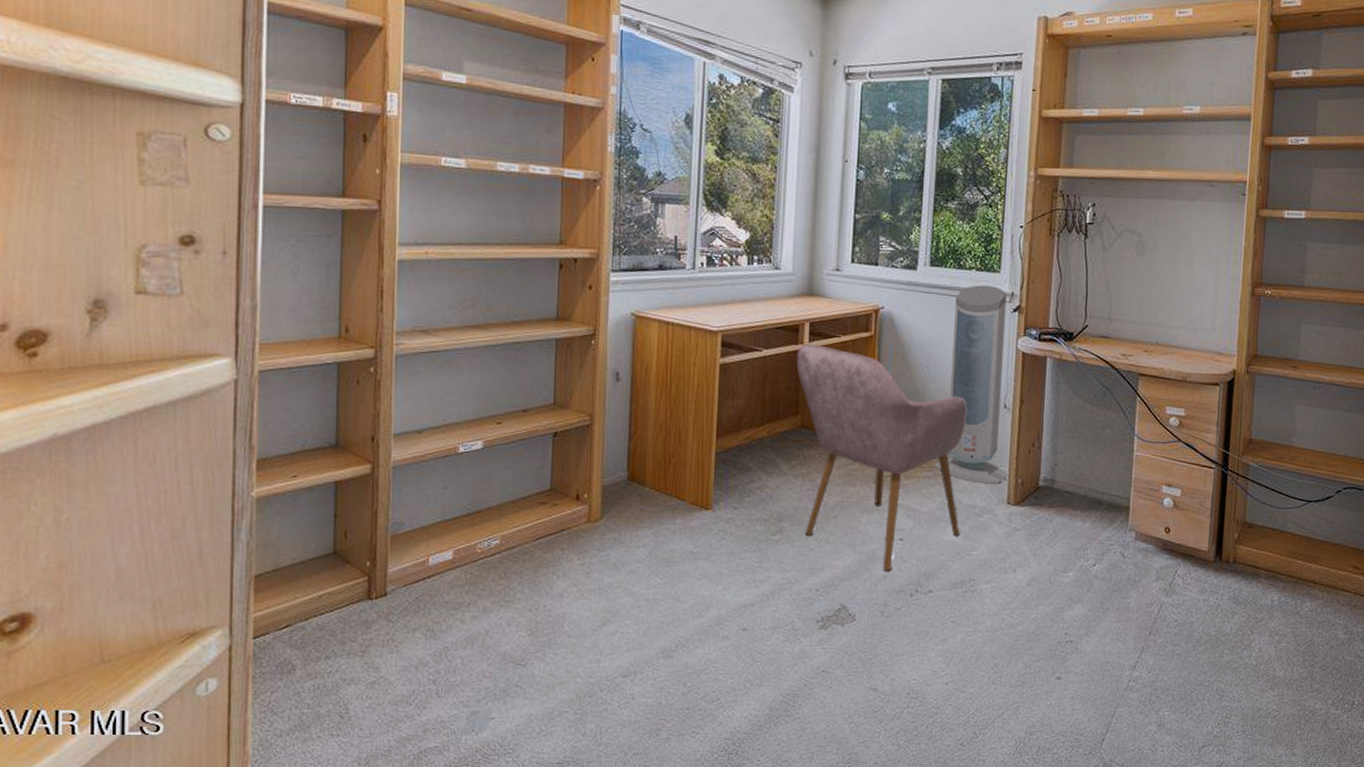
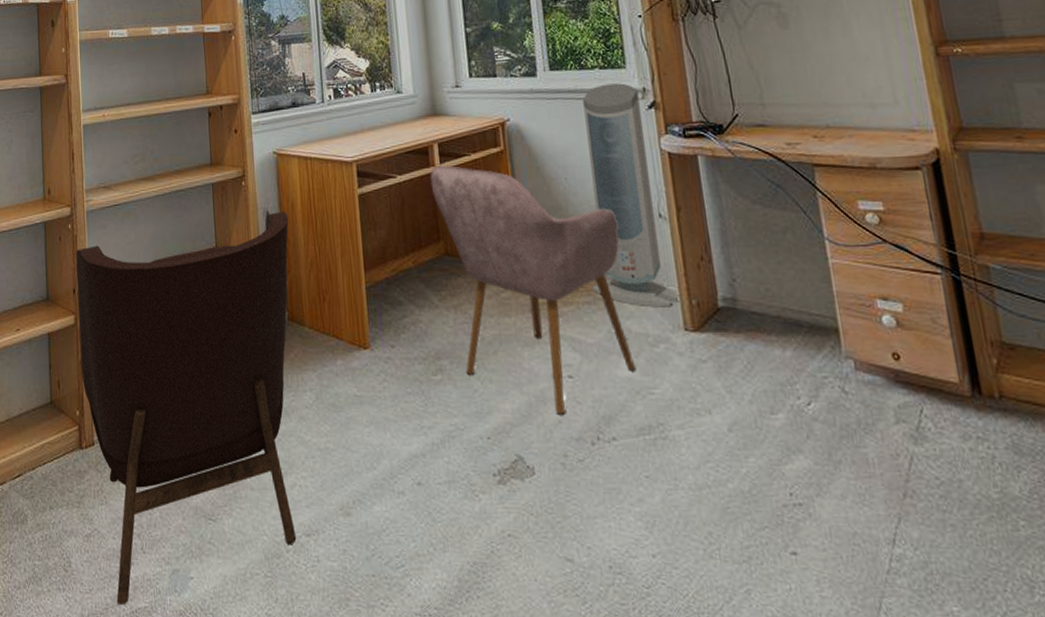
armchair: none [376,373,641,746] -> present [76,211,297,605]

